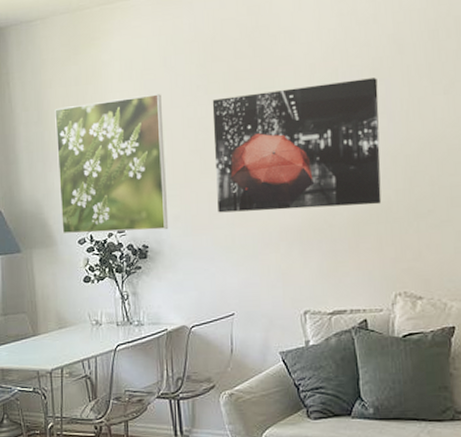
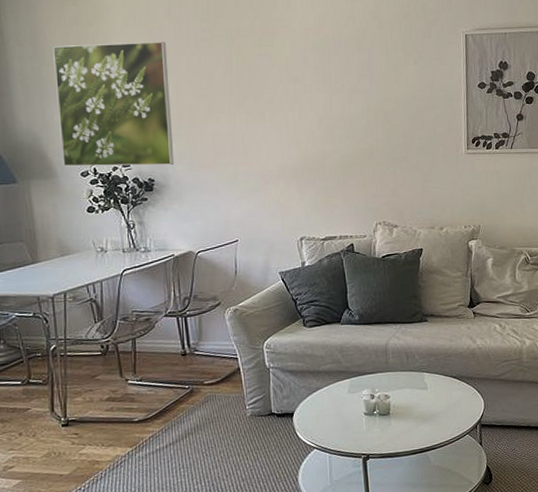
wall art: present [212,78,382,213] -> none [215,46,365,152]

